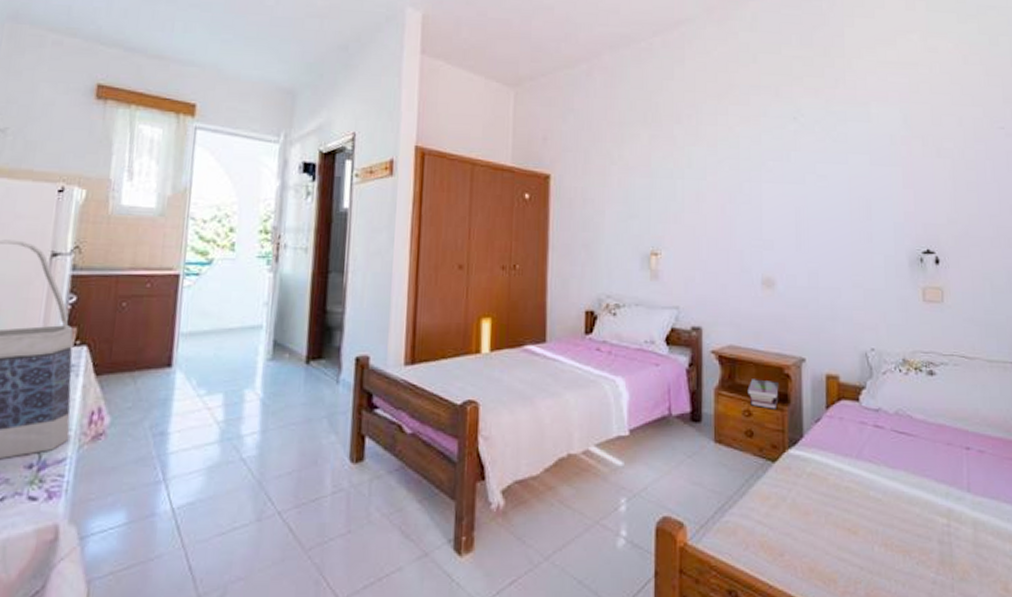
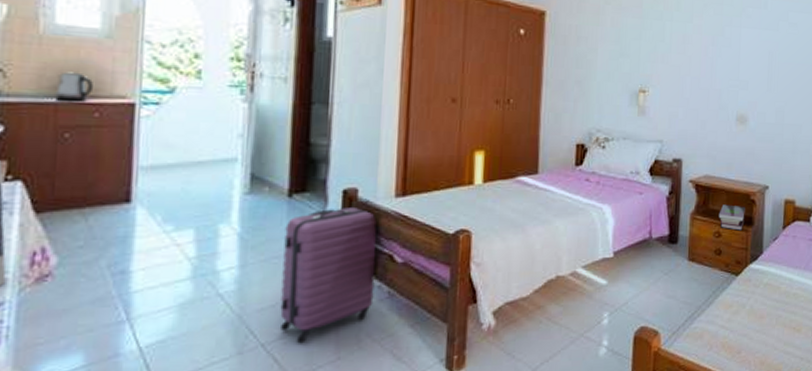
kettle: none [117,247,148,275] -> present [55,71,95,103]
suitcase: none [296,375,387,514] -> present [280,208,377,344]

